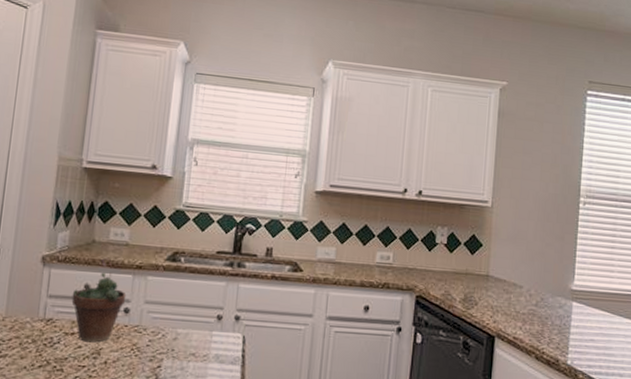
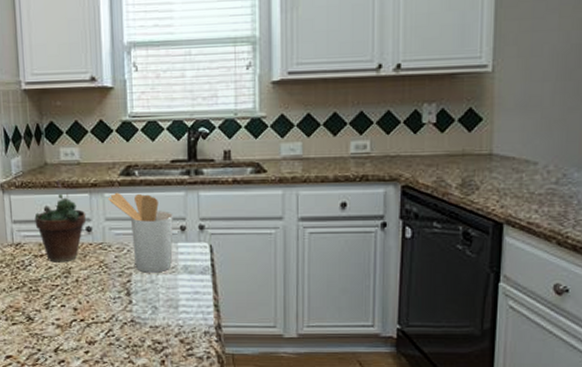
utensil holder: none [150,276,212,360] -> present [107,192,173,273]

